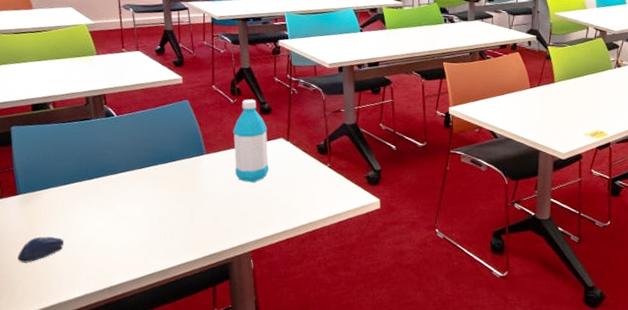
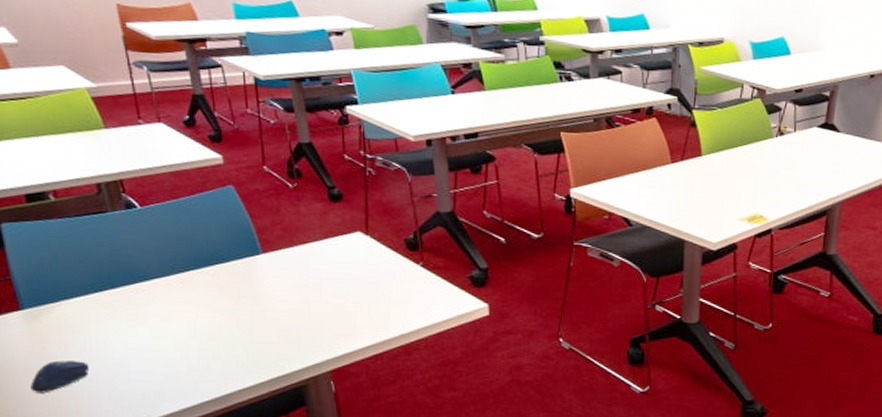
water bottle: present [233,99,269,183] -> none [295,183,346,288]

